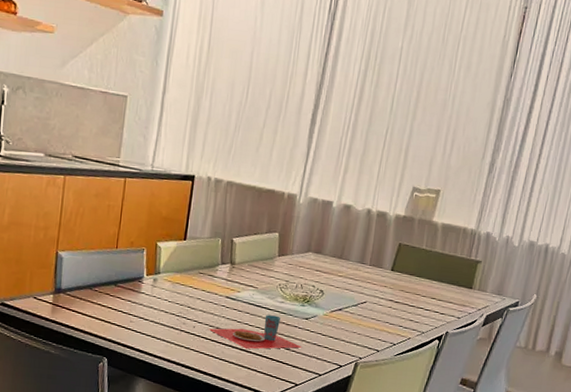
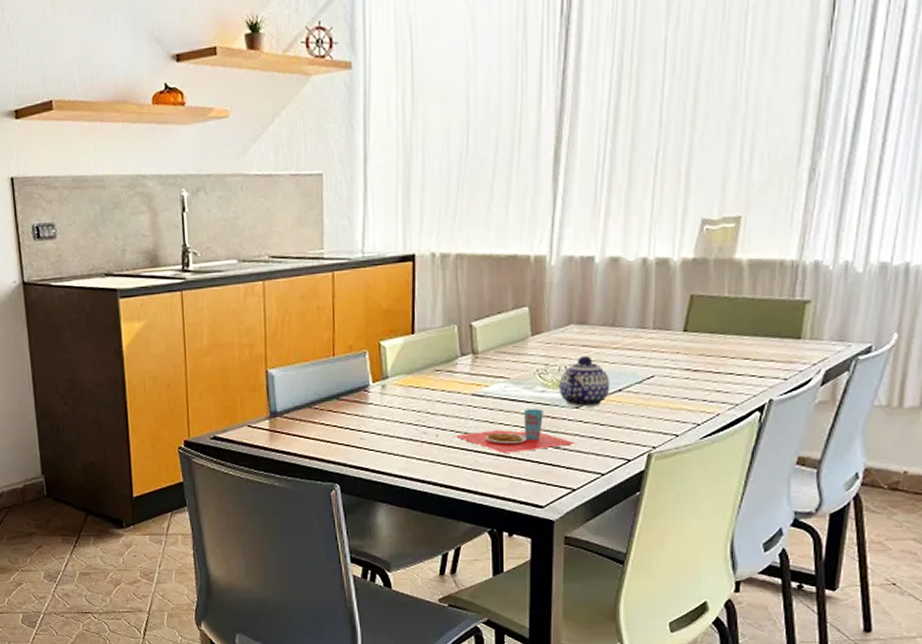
teapot: none [294,278,334,320] -> present [558,356,610,407]

